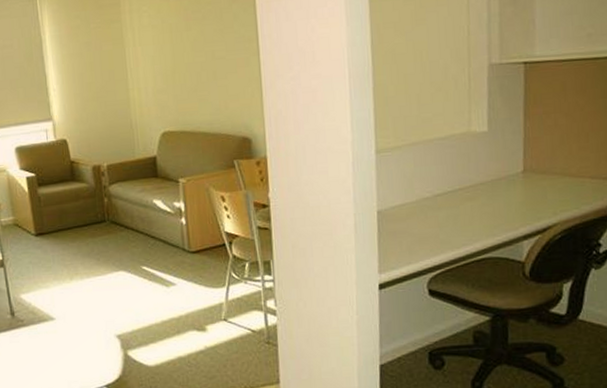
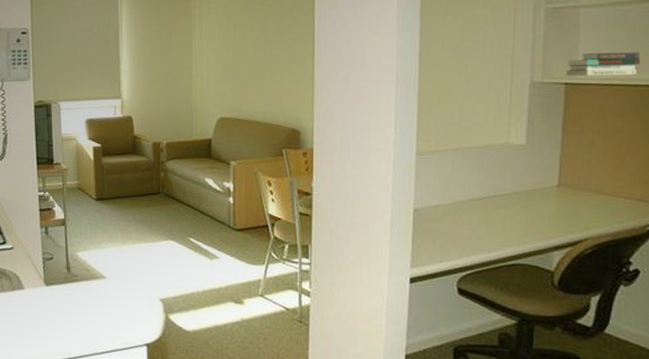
books: none [523,22,599,55] -> present [565,52,641,76]

